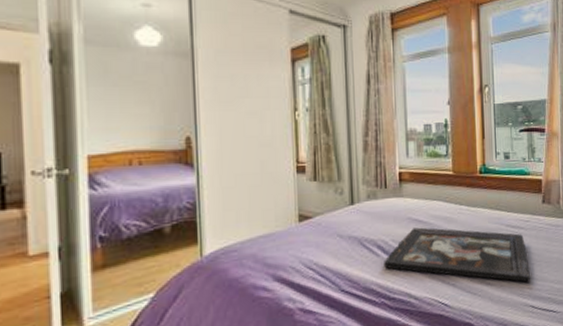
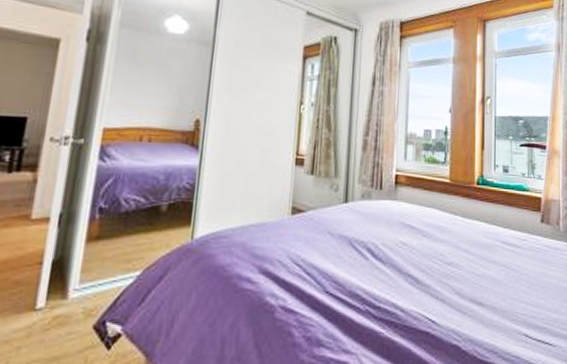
framed painting: present [384,227,531,283] -> none [372,234,526,307]

